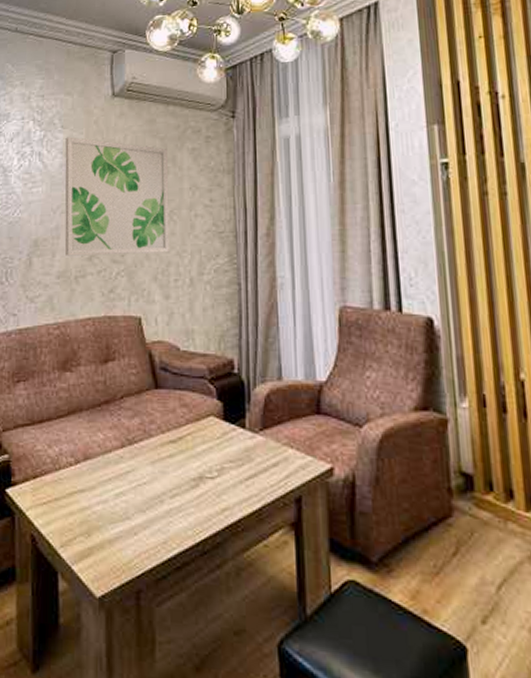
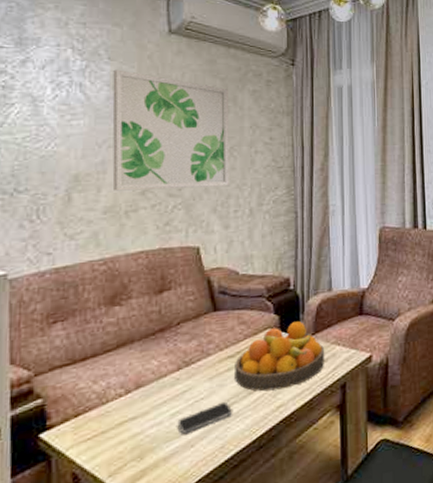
smartphone: none [121,491,176,518] -> present [177,401,233,434]
fruit bowl: none [177,412,276,490] -> present [235,321,325,392]

